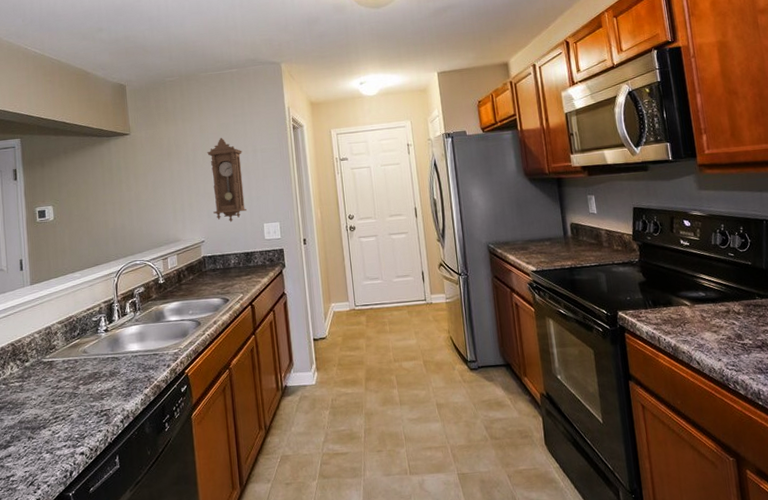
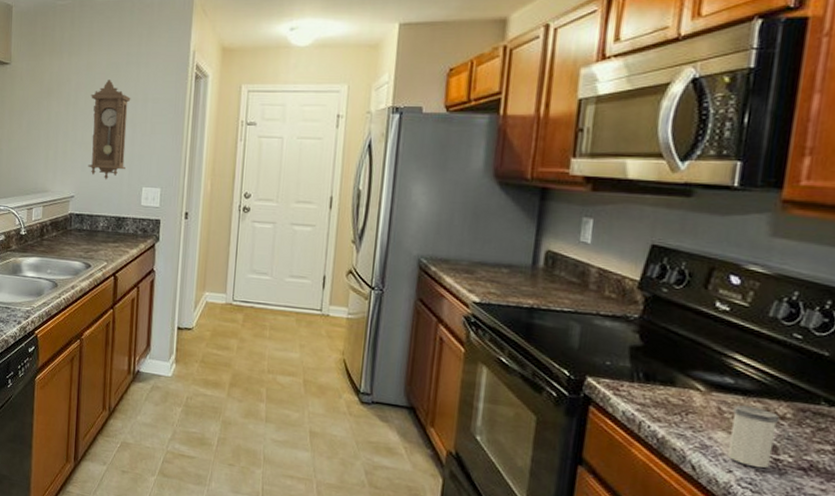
salt shaker: none [709,309,741,353] -> present [727,405,780,469]

